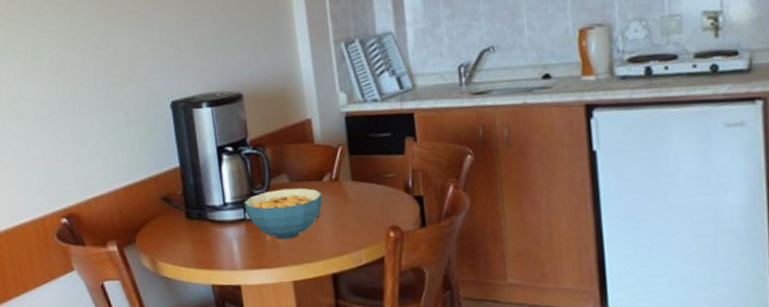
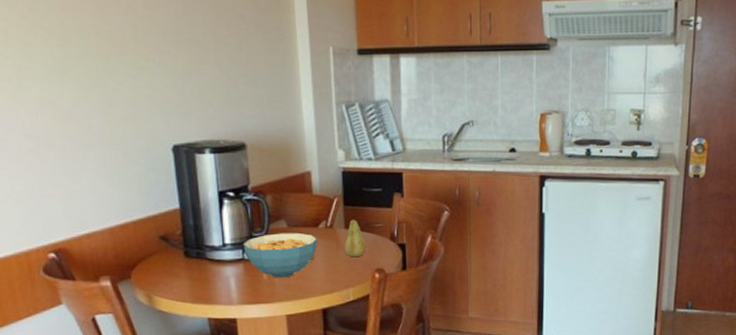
fruit: none [352,170,377,214] -> present [344,219,366,258]

